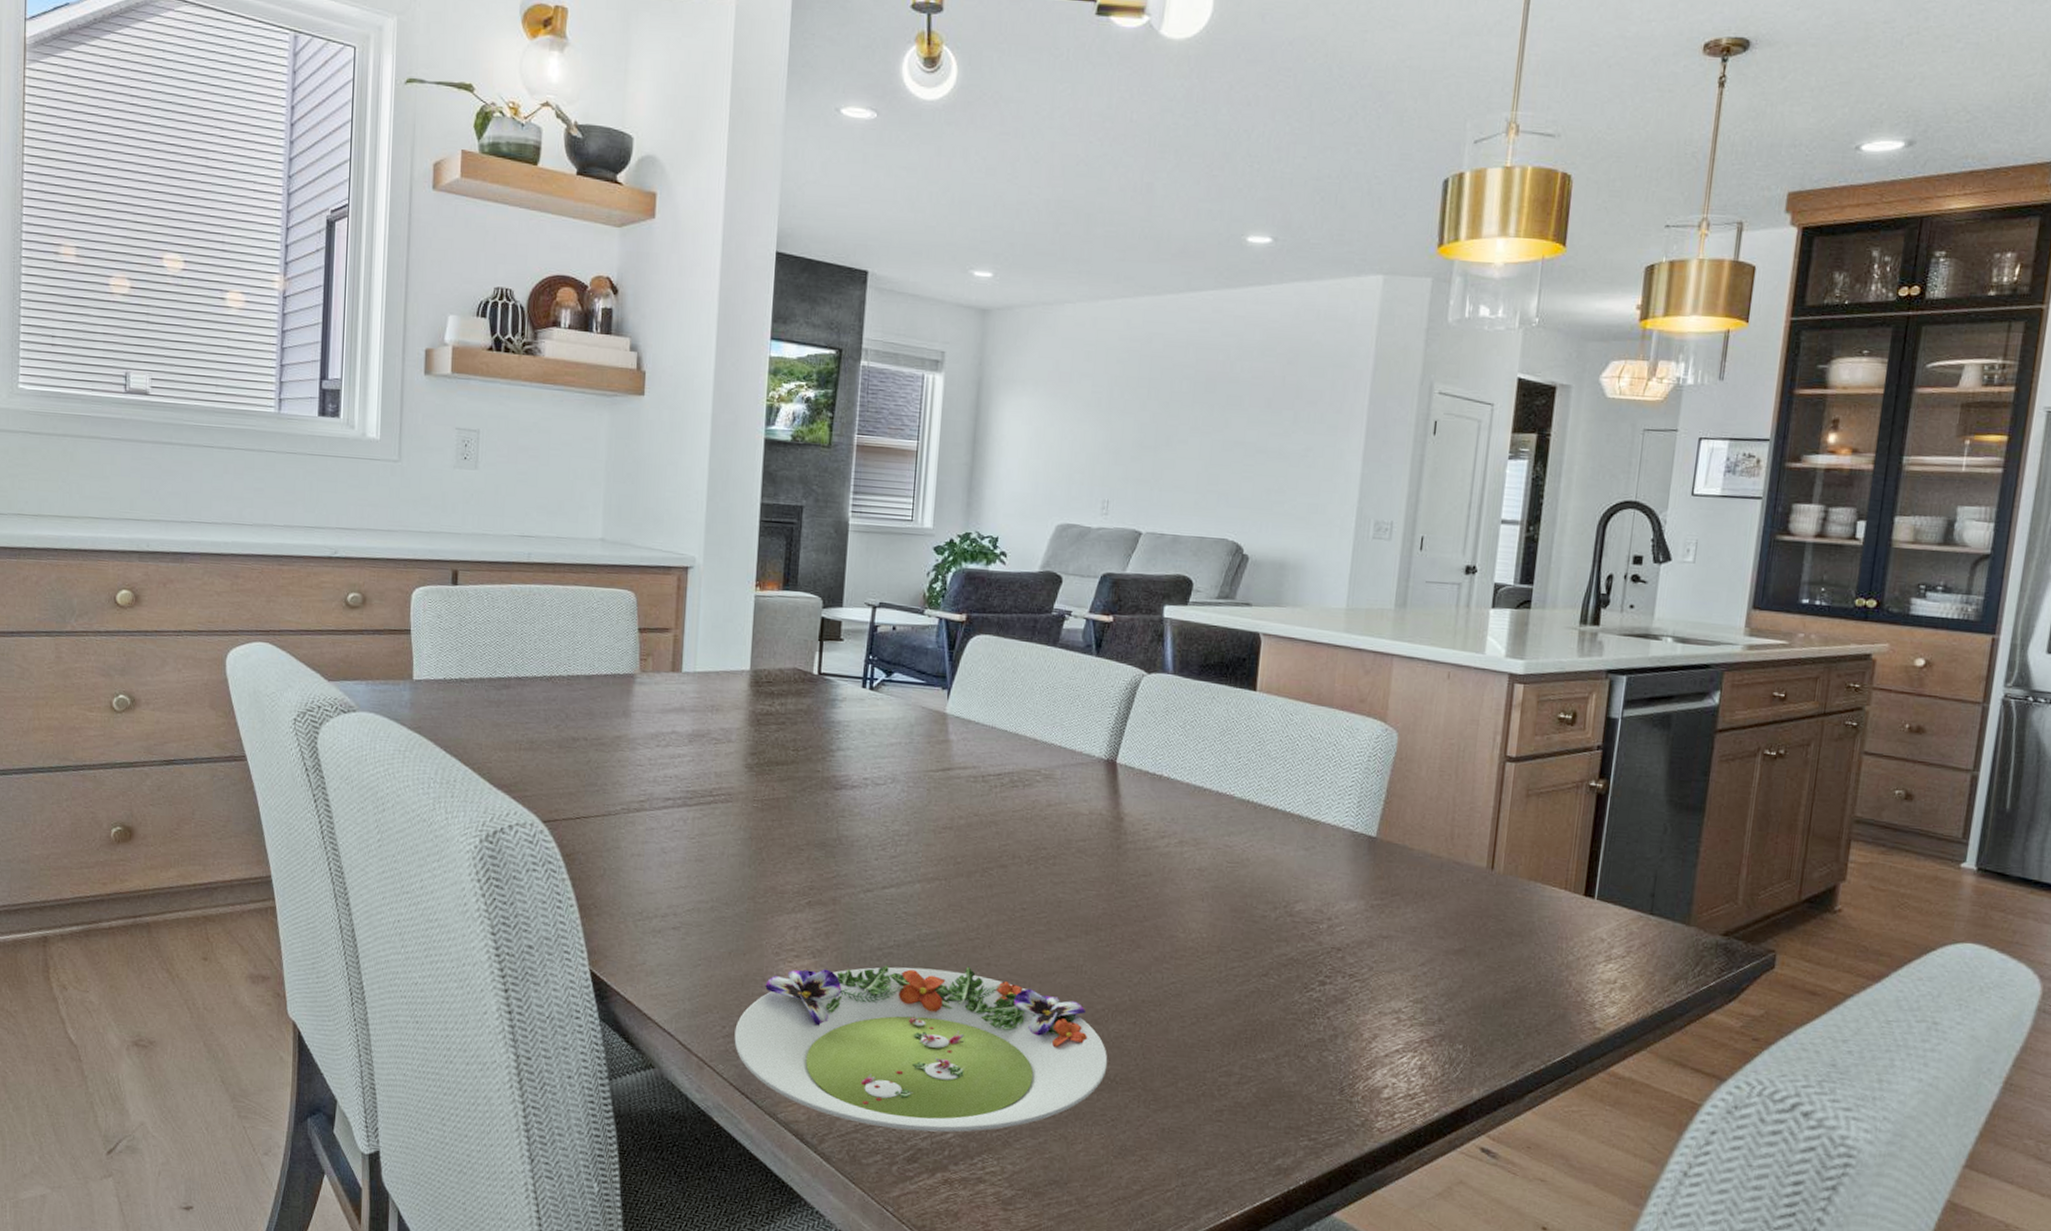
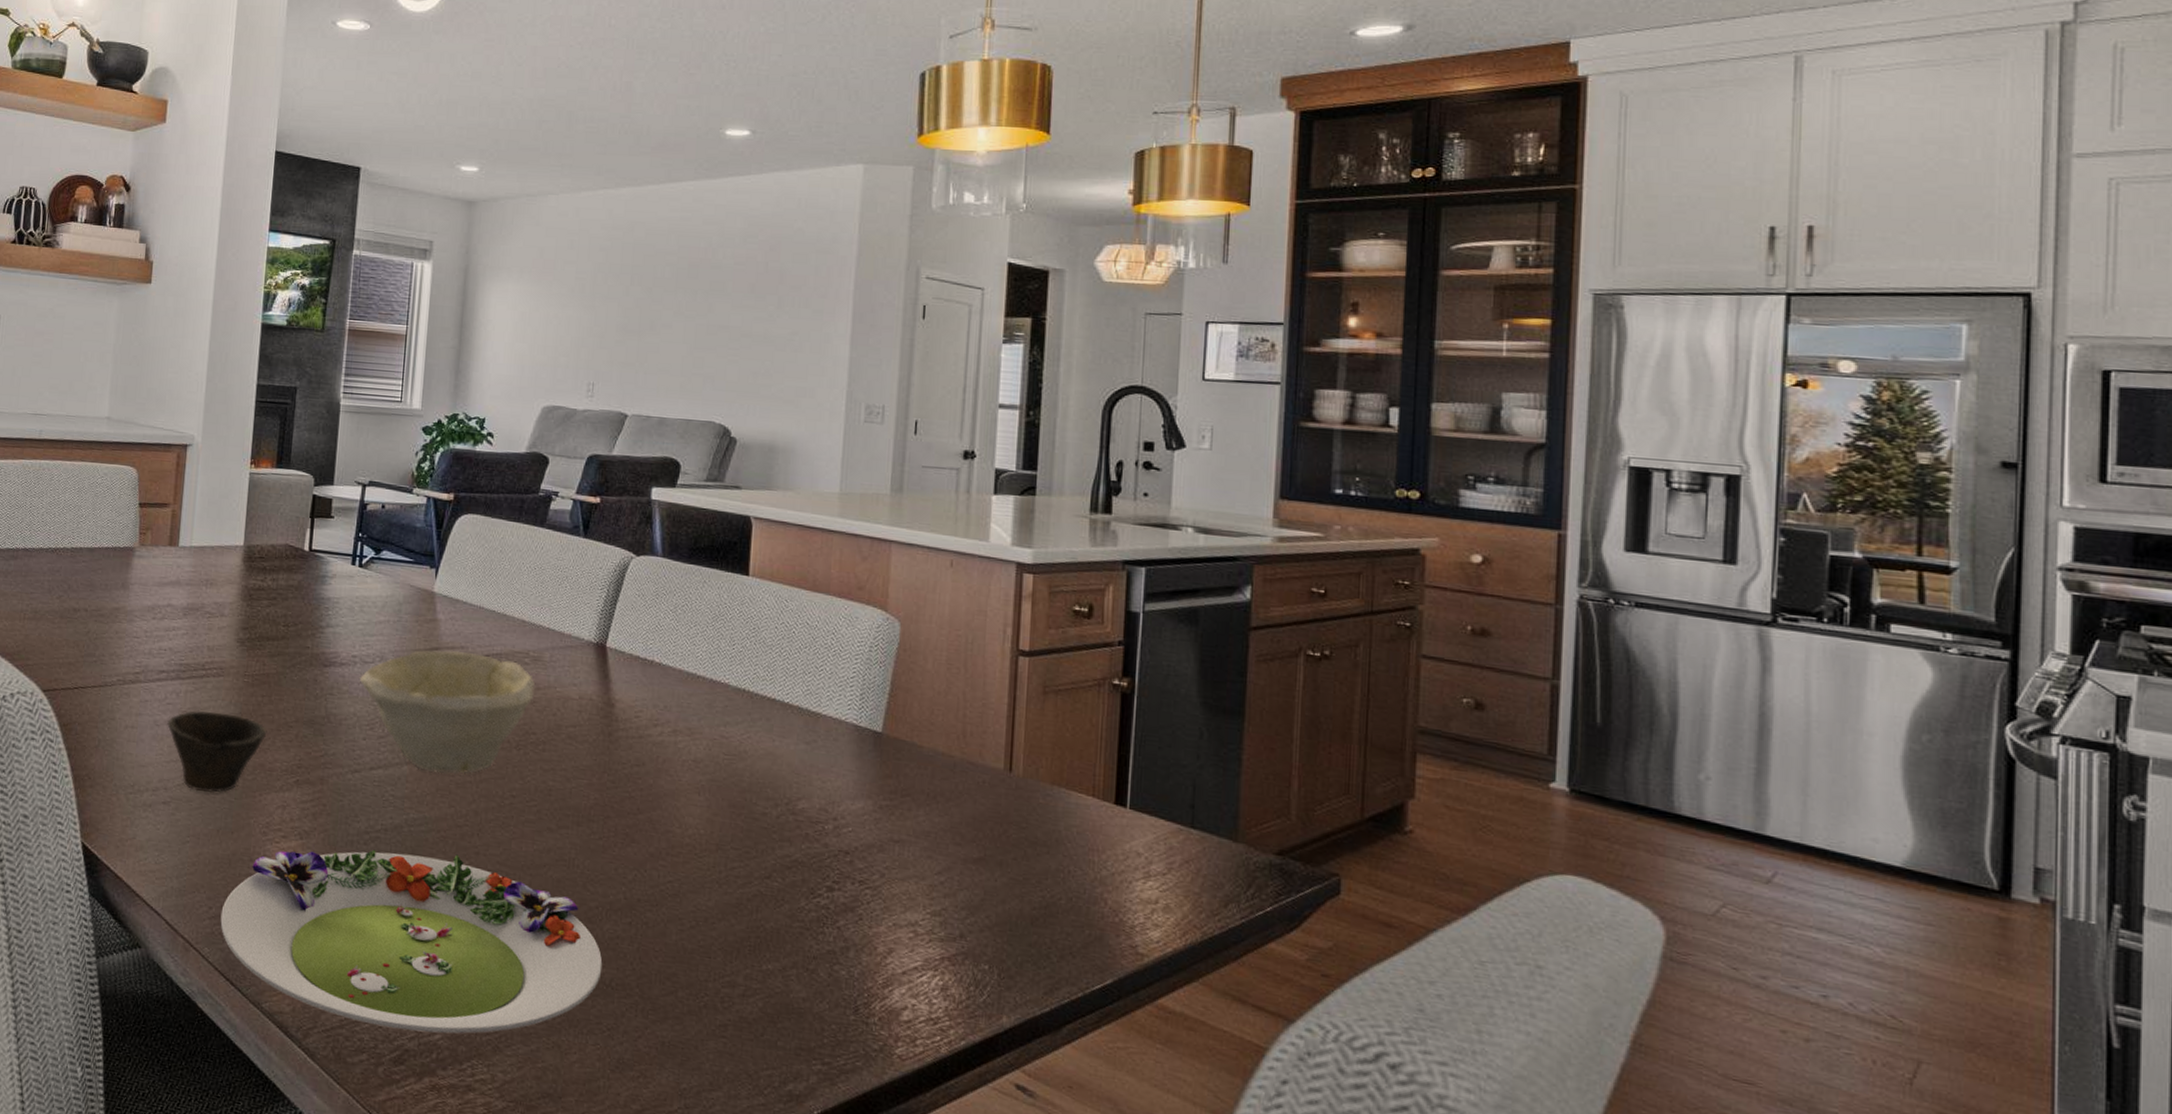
cup: none [675,836,778,916] -> present [167,710,267,793]
bowl: none [870,770,1047,890] -> present [359,650,536,774]

